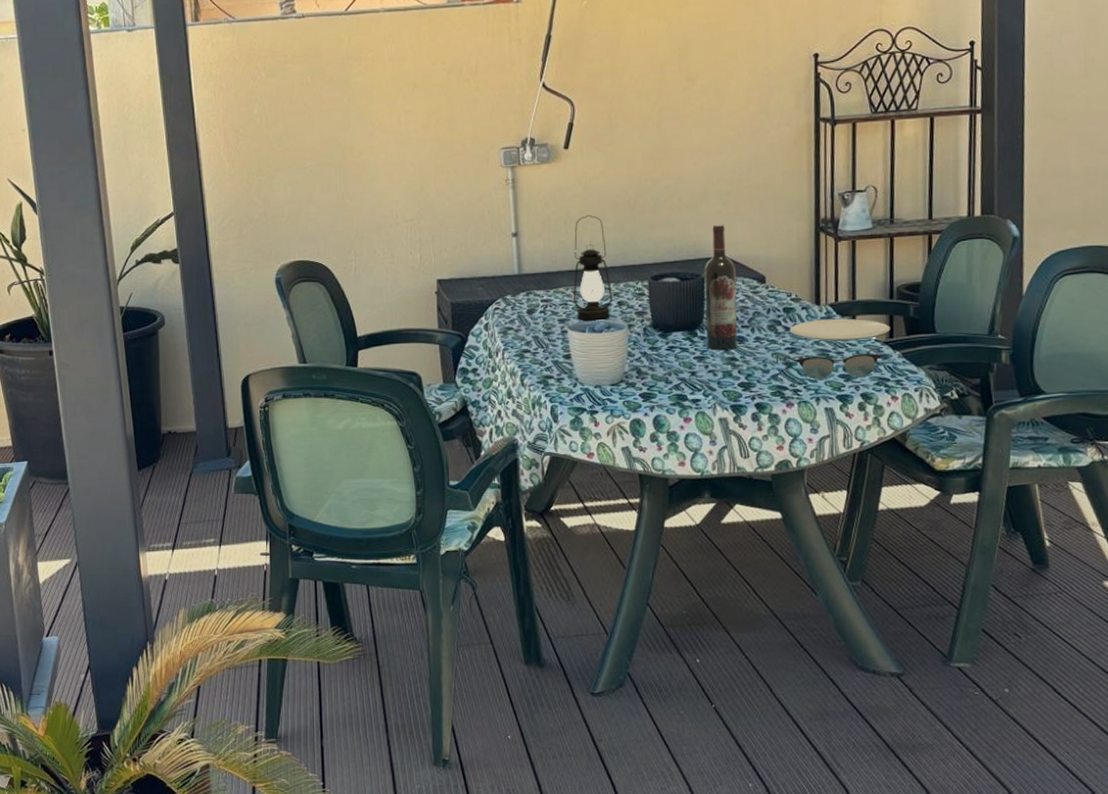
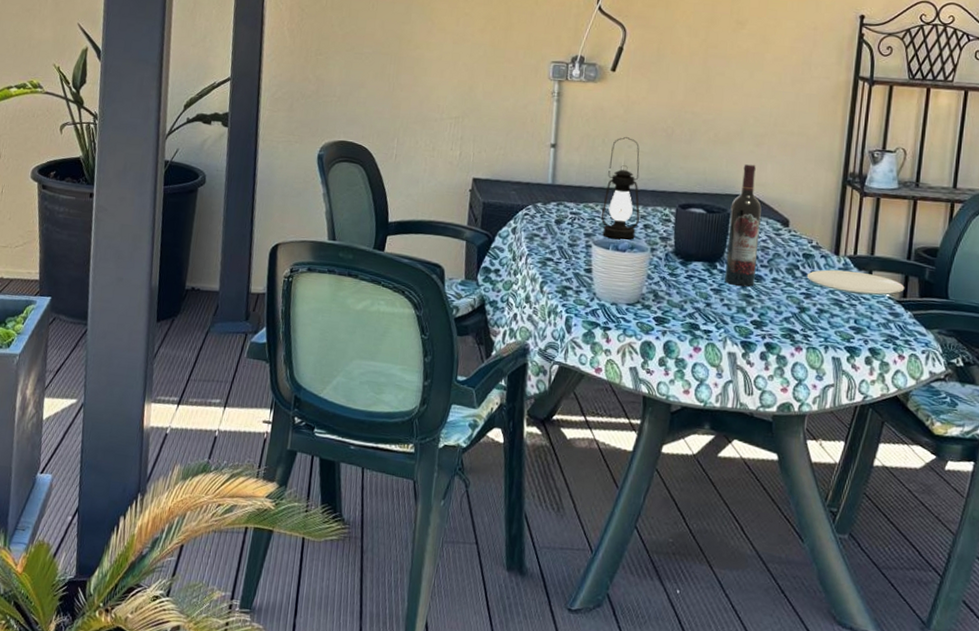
sunglasses: present [775,349,882,379] -> none [789,297,893,333]

